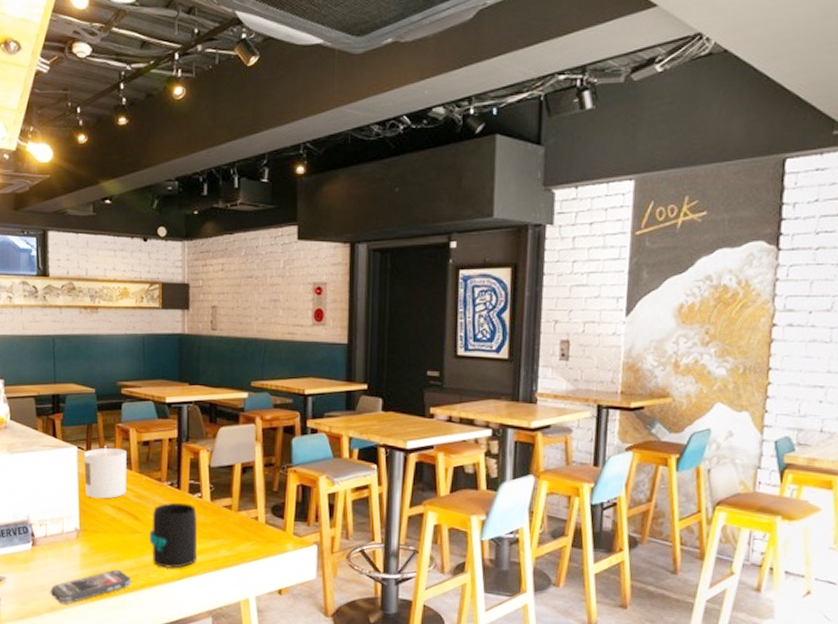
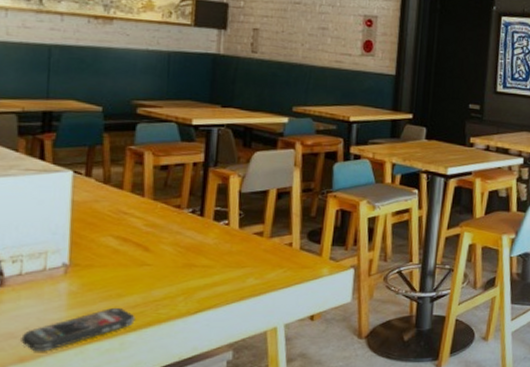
candle: present [84,446,127,499] -> none [80,170,139,229]
mug: present [149,502,198,569] -> none [161,230,222,302]

